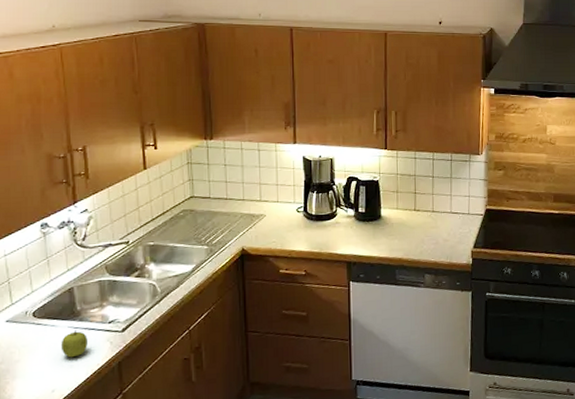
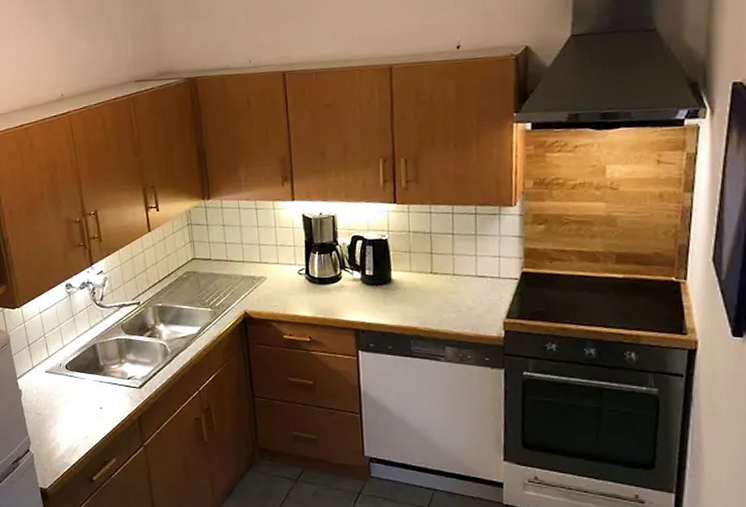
fruit: present [60,330,87,358] -> none [89,384,112,409]

